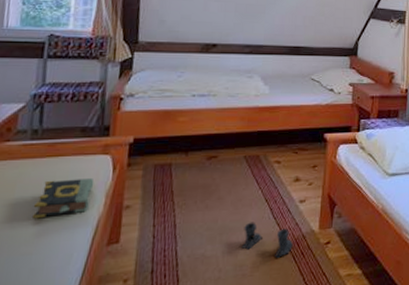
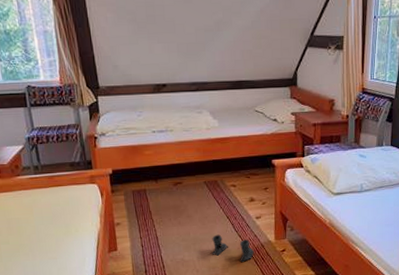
book: present [33,177,95,219] -> none [49,202,89,234]

